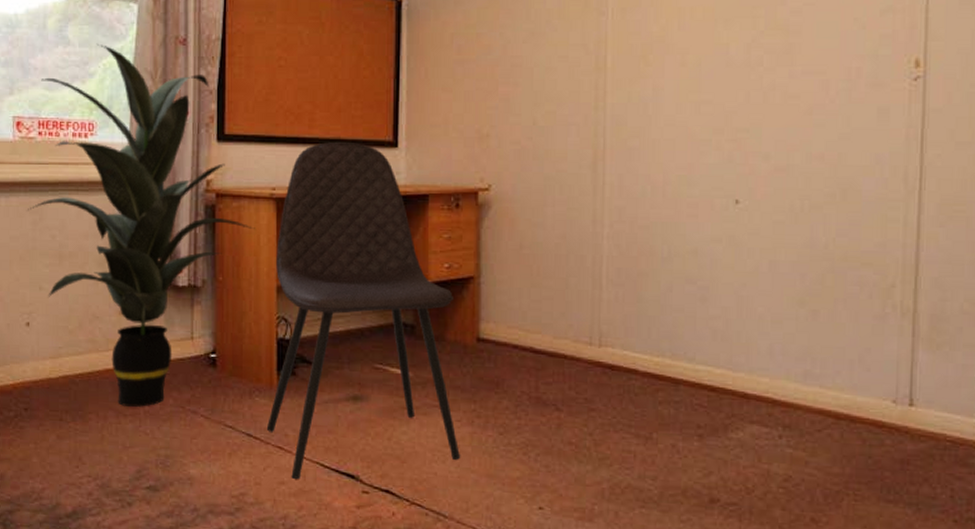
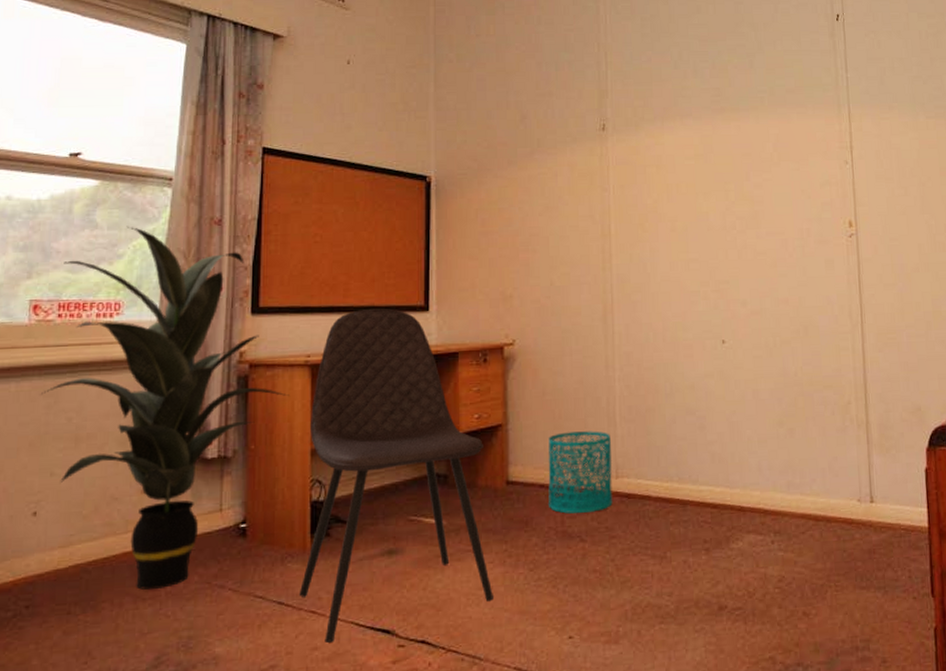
wastebasket: none [522,291,595,381] -> present [548,431,613,514]

